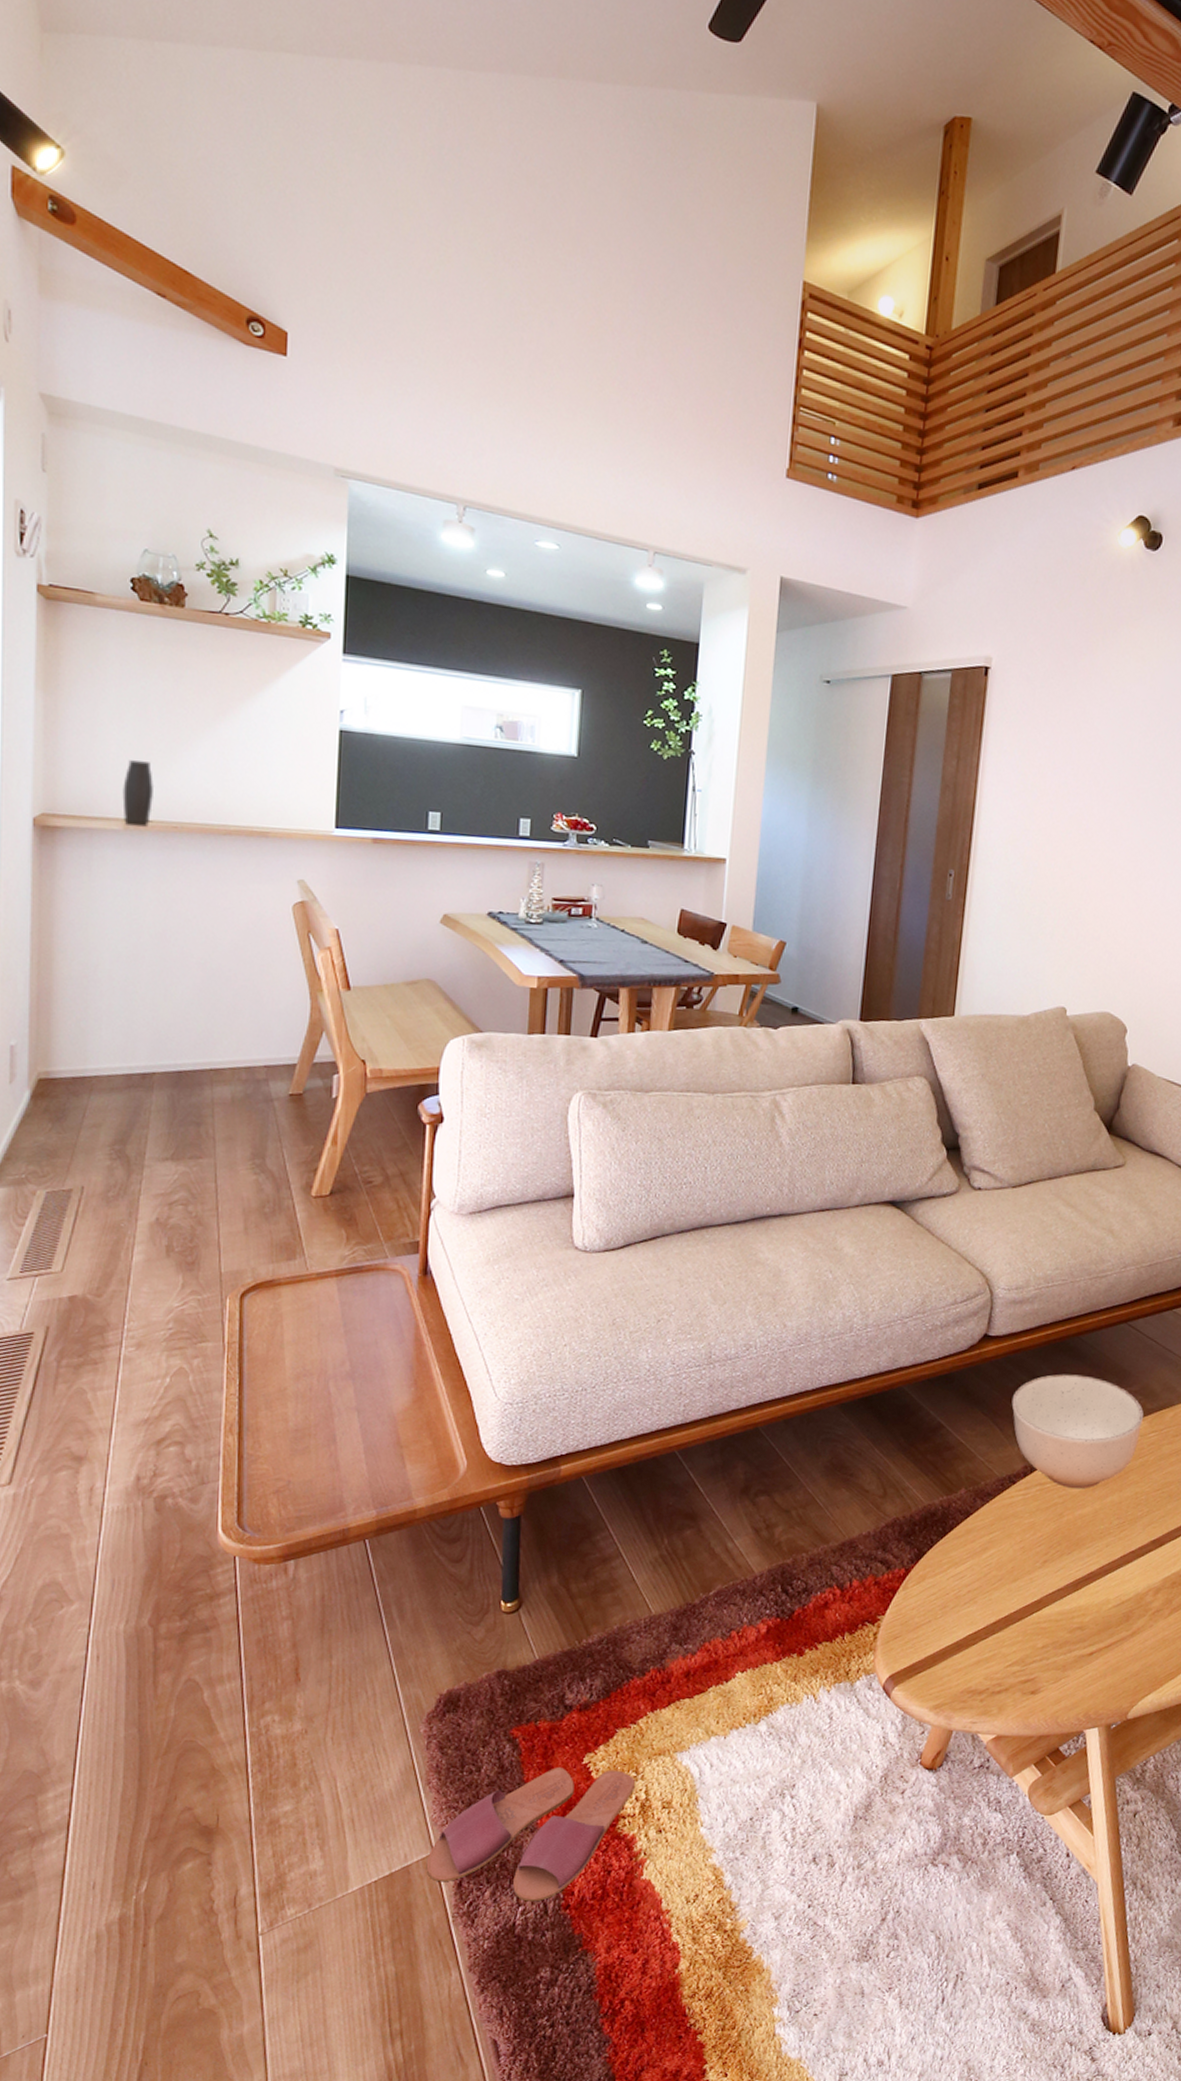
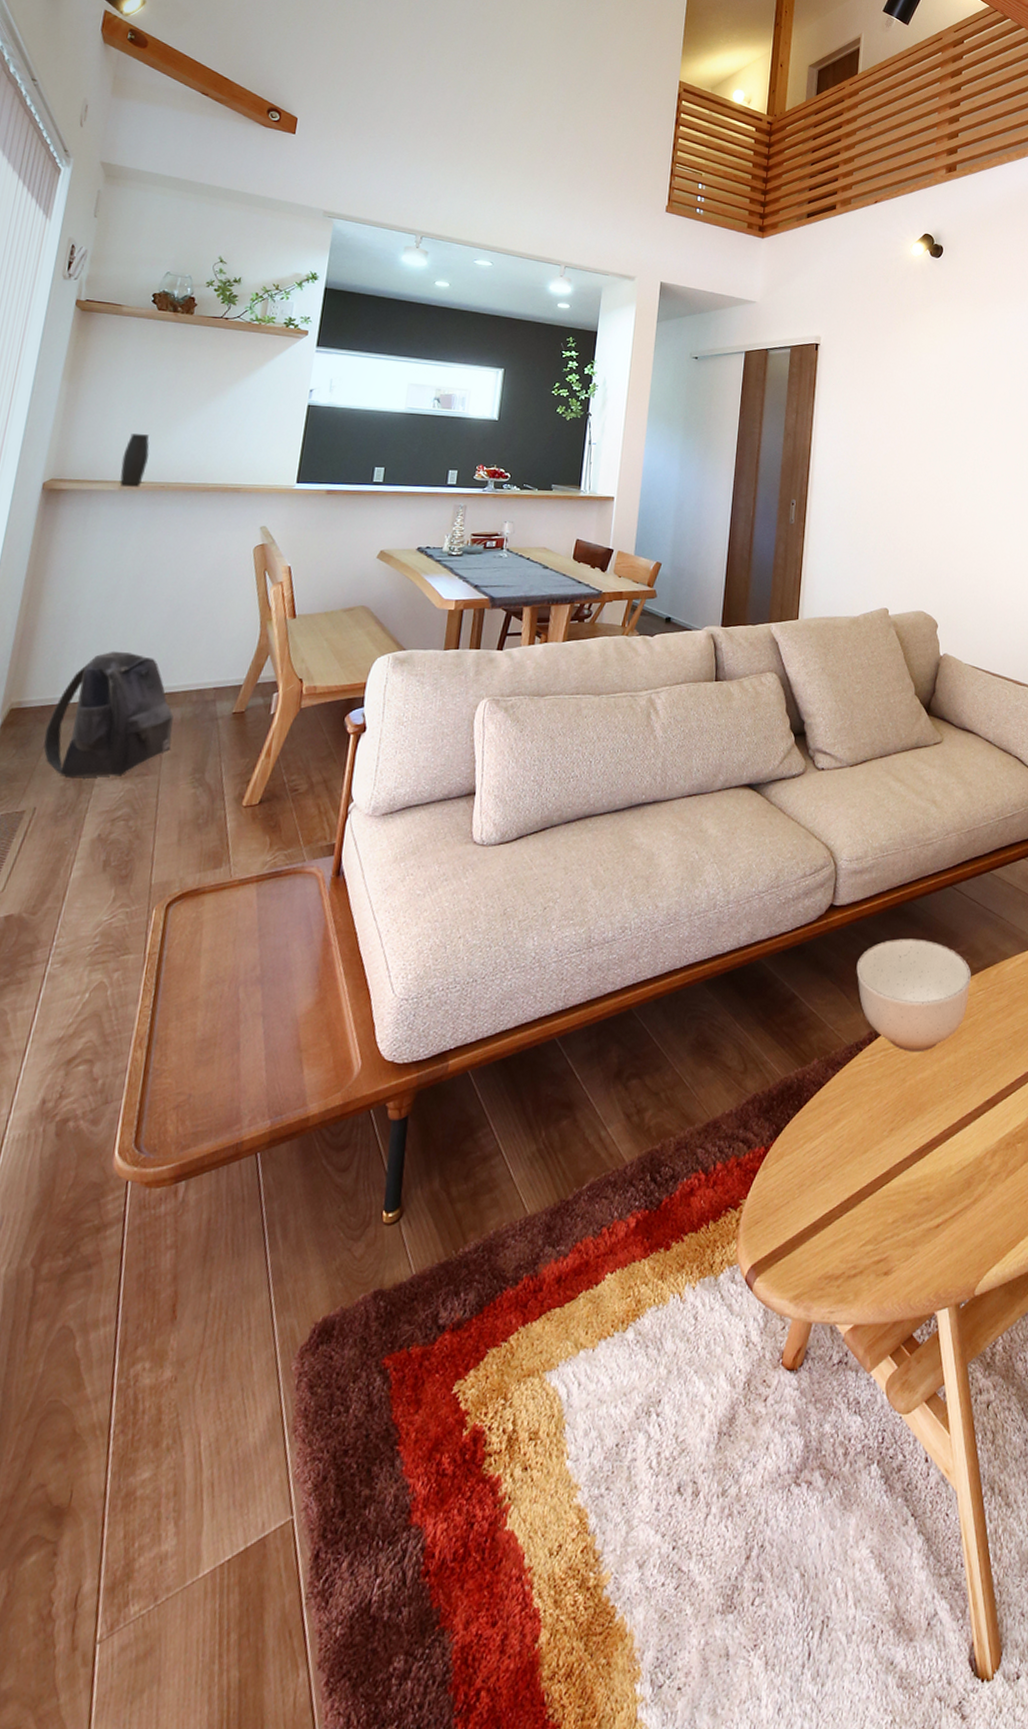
backpack: none [80,1019,224,1159] -> present [43,651,174,779]
slippers: present [426,1766,635,1902] -> none [283,1398,503,1571]

